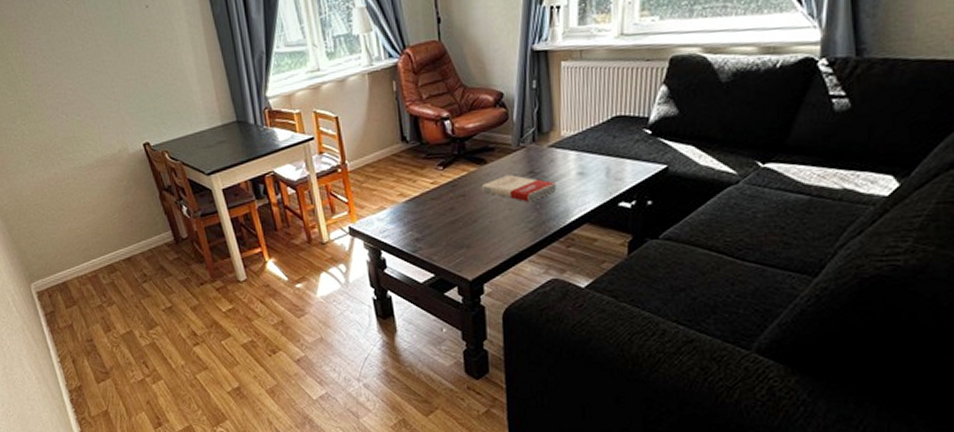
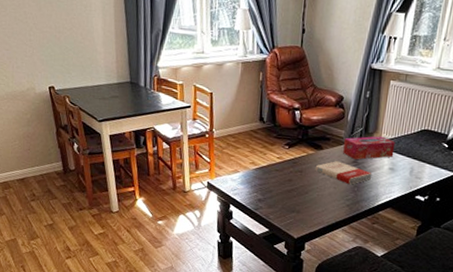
tissue box: none [513,134,581,169] -> present [343,136,395,160]

